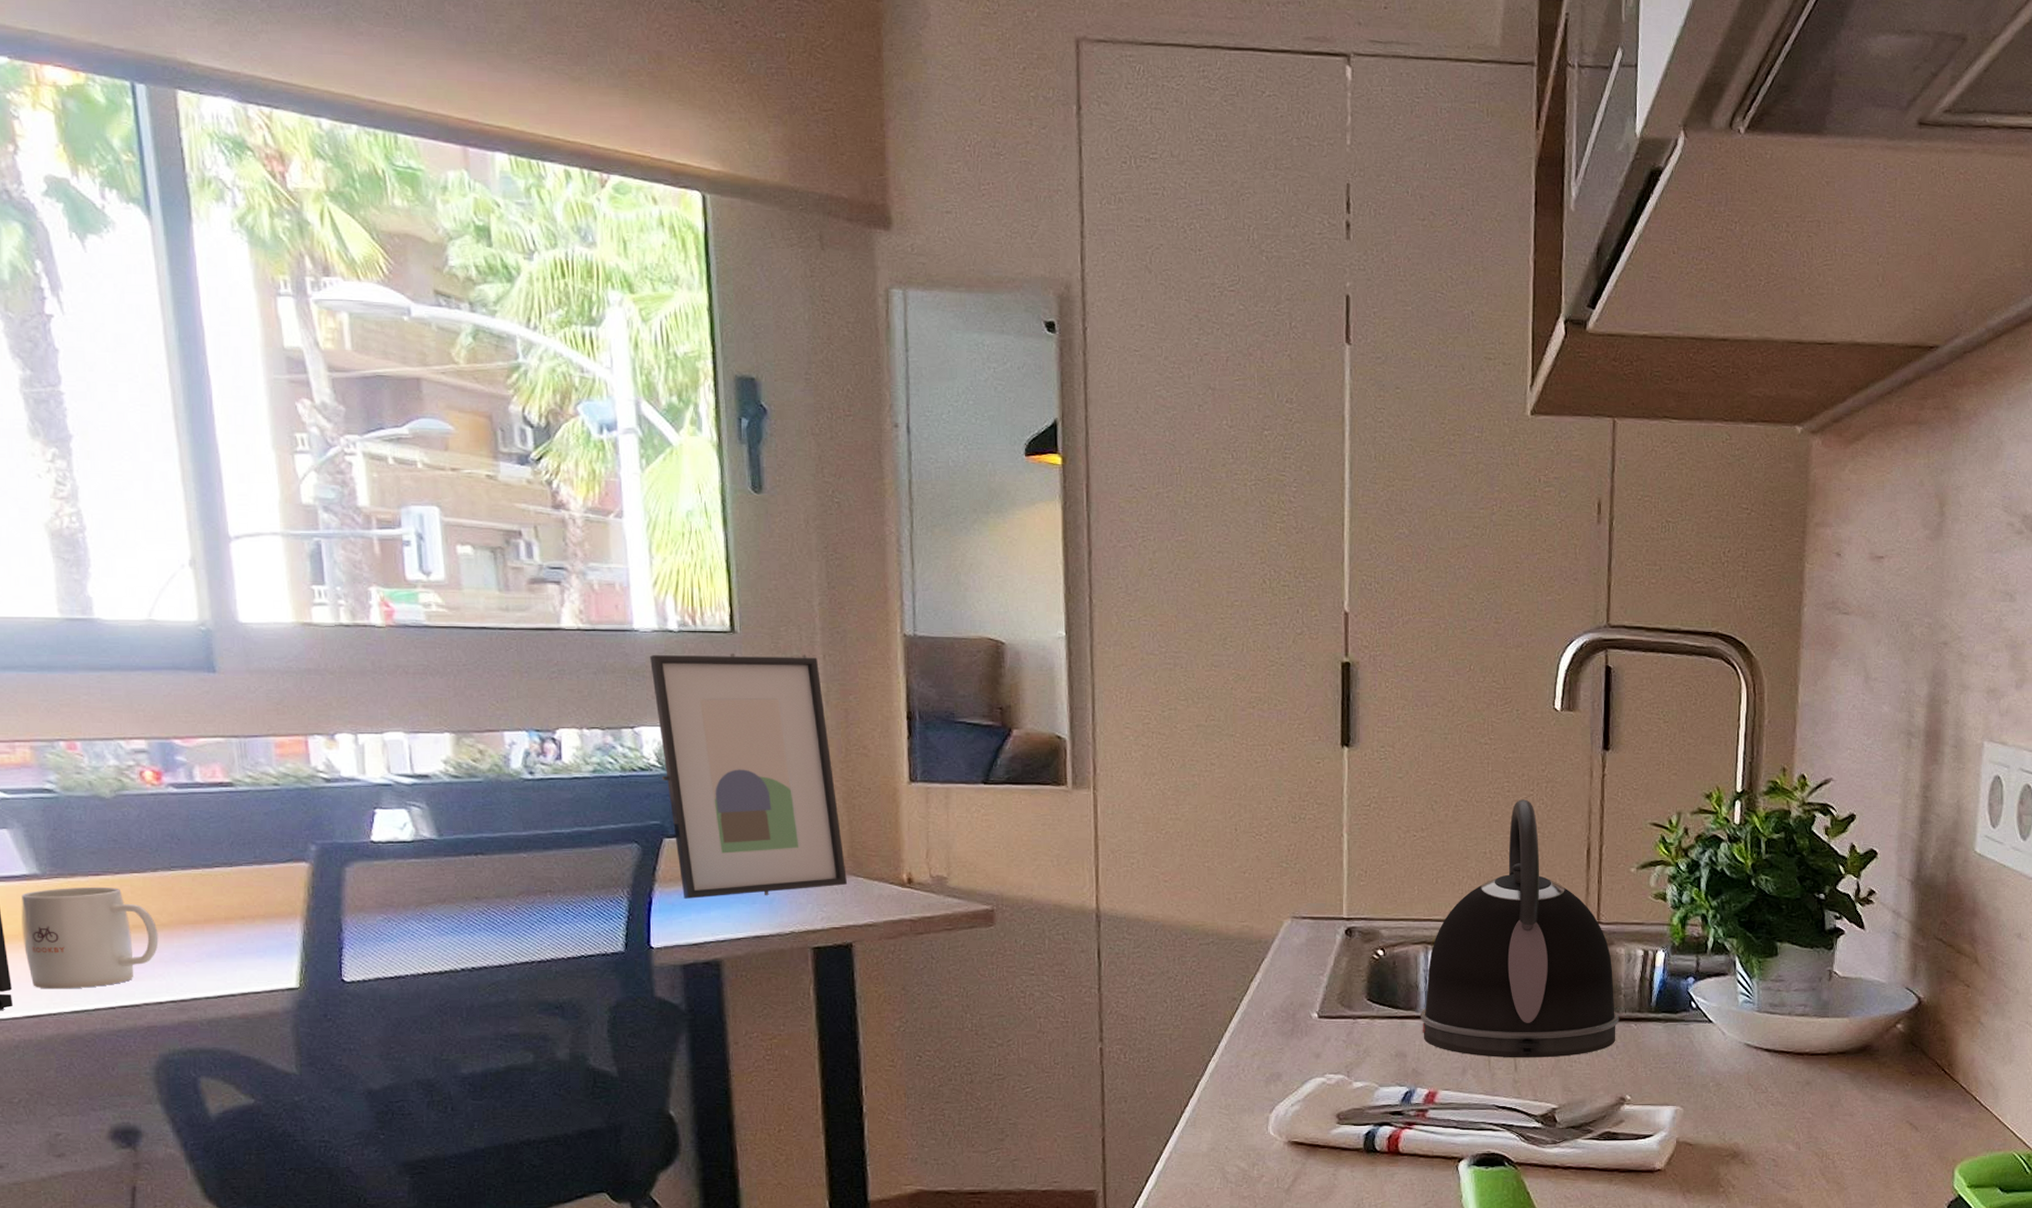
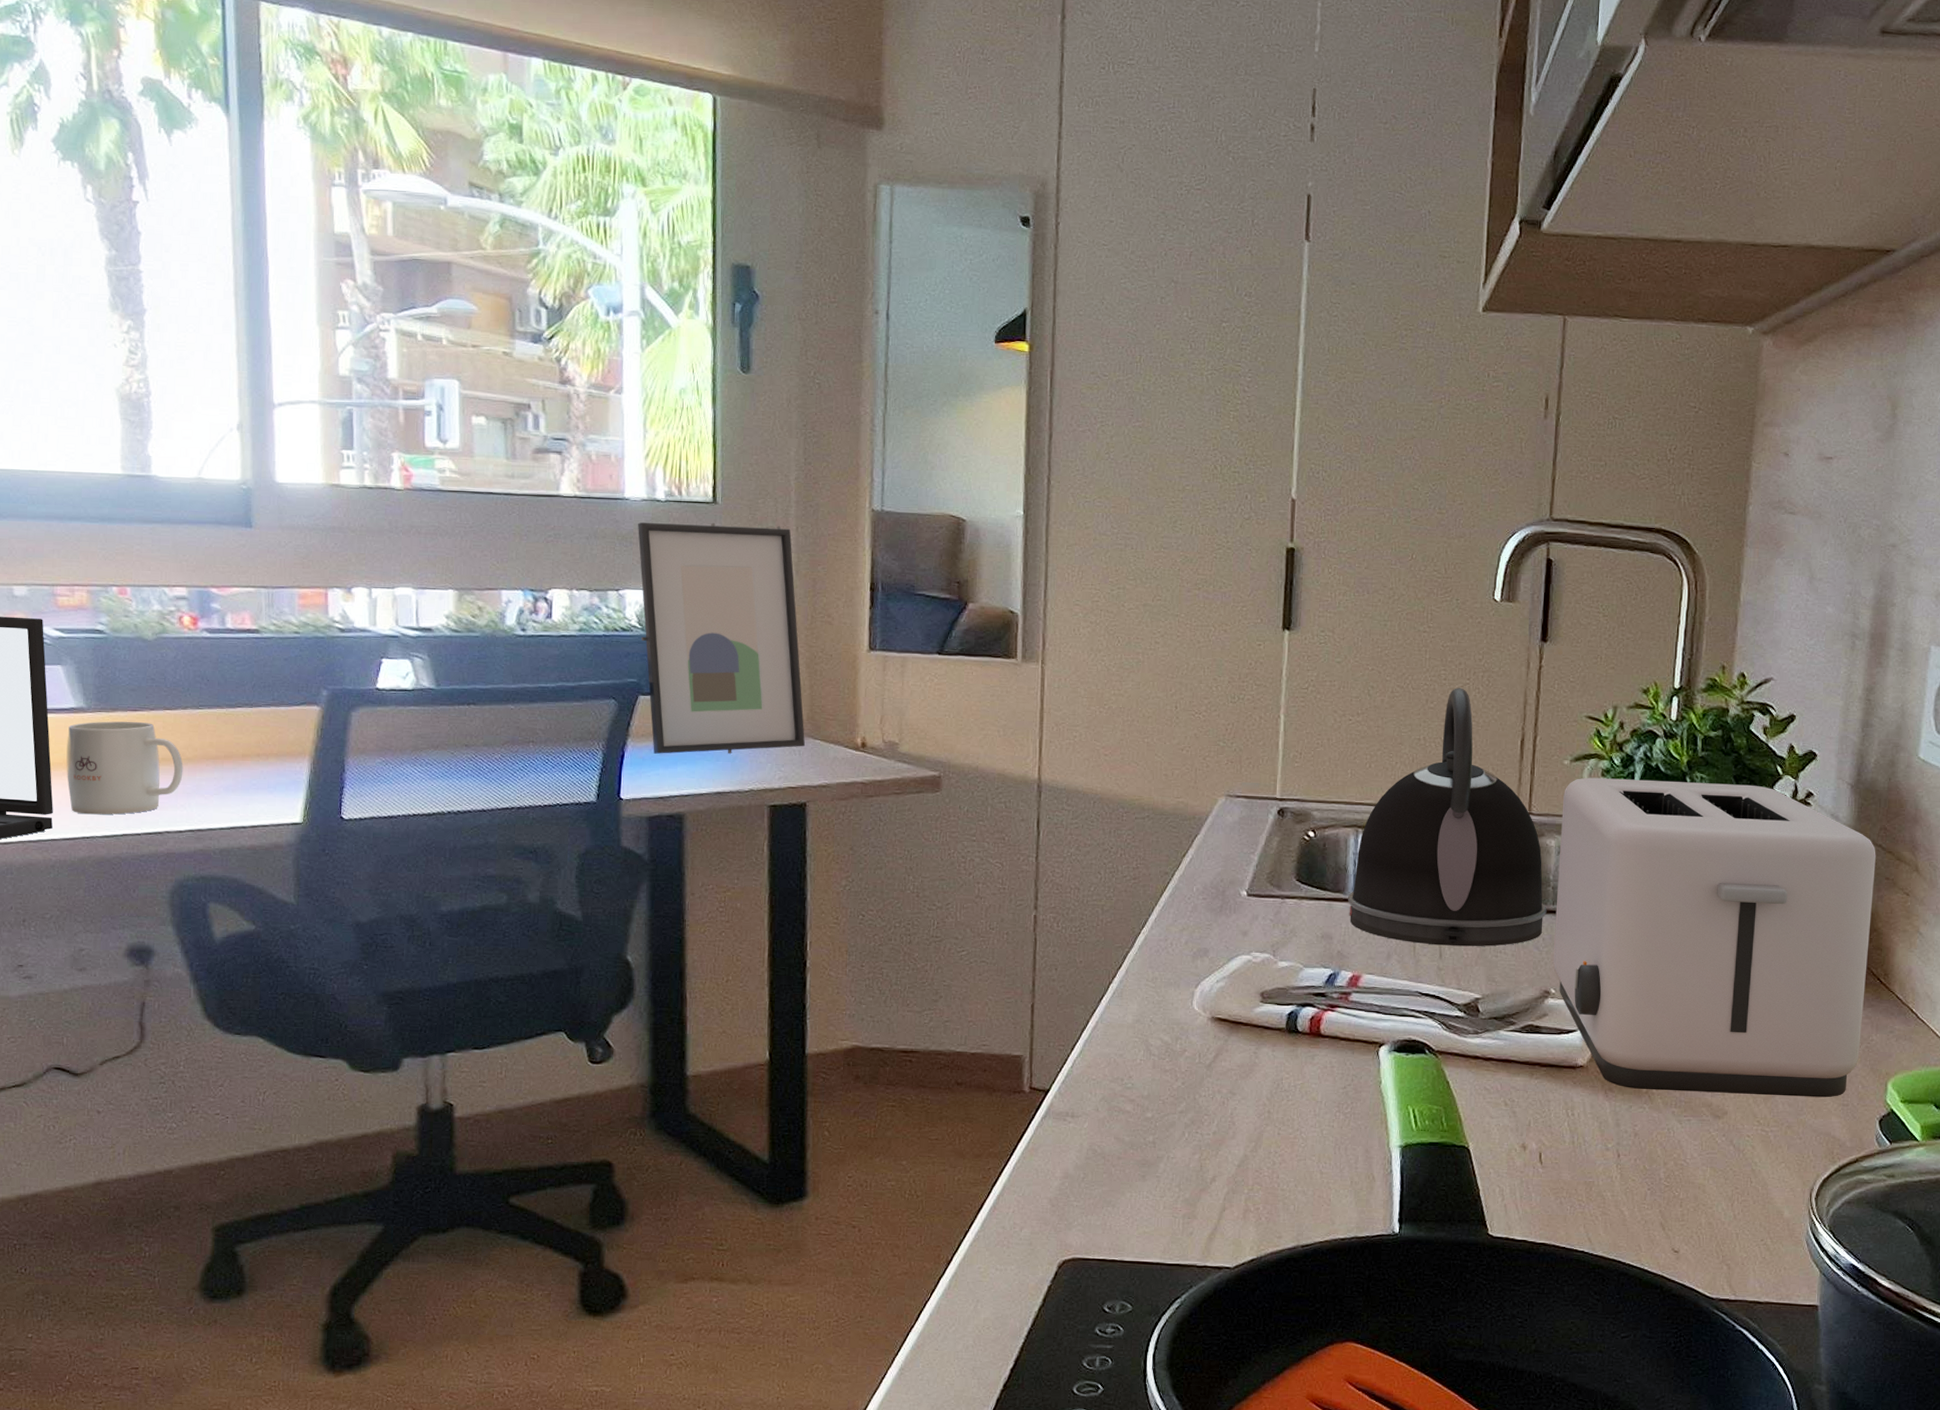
toaster: none [1627,884,1937,1189] -> present [1552,777,1876,1098]

